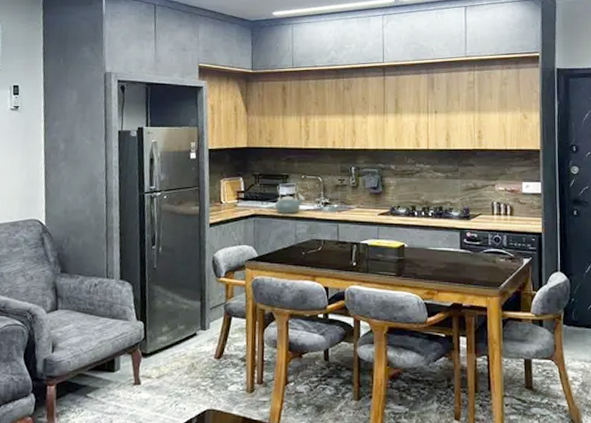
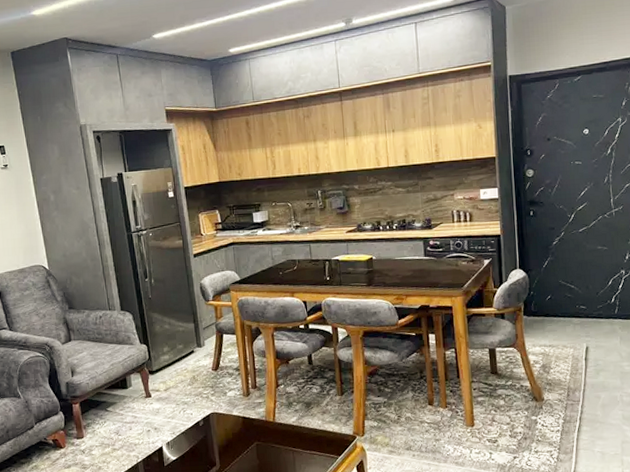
kettle: present [275,183,305,214] -> none [251,211,277,240]

